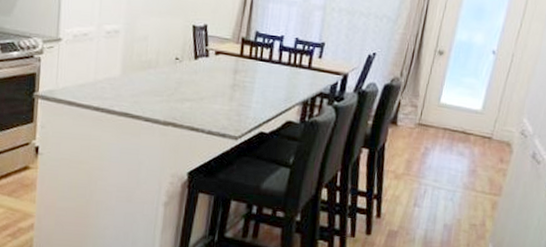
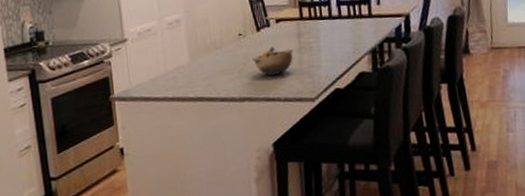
bowl: none [183,77,227,107] -> present [251,47,293,76]

